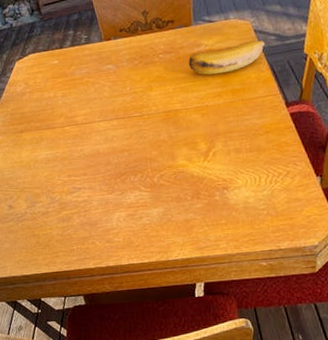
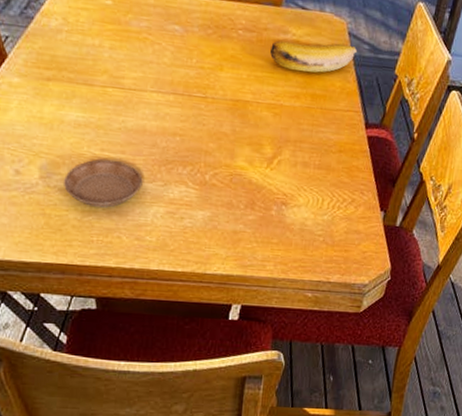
saucer: none [45,181,104,222] -> present [64,159,143,208]

